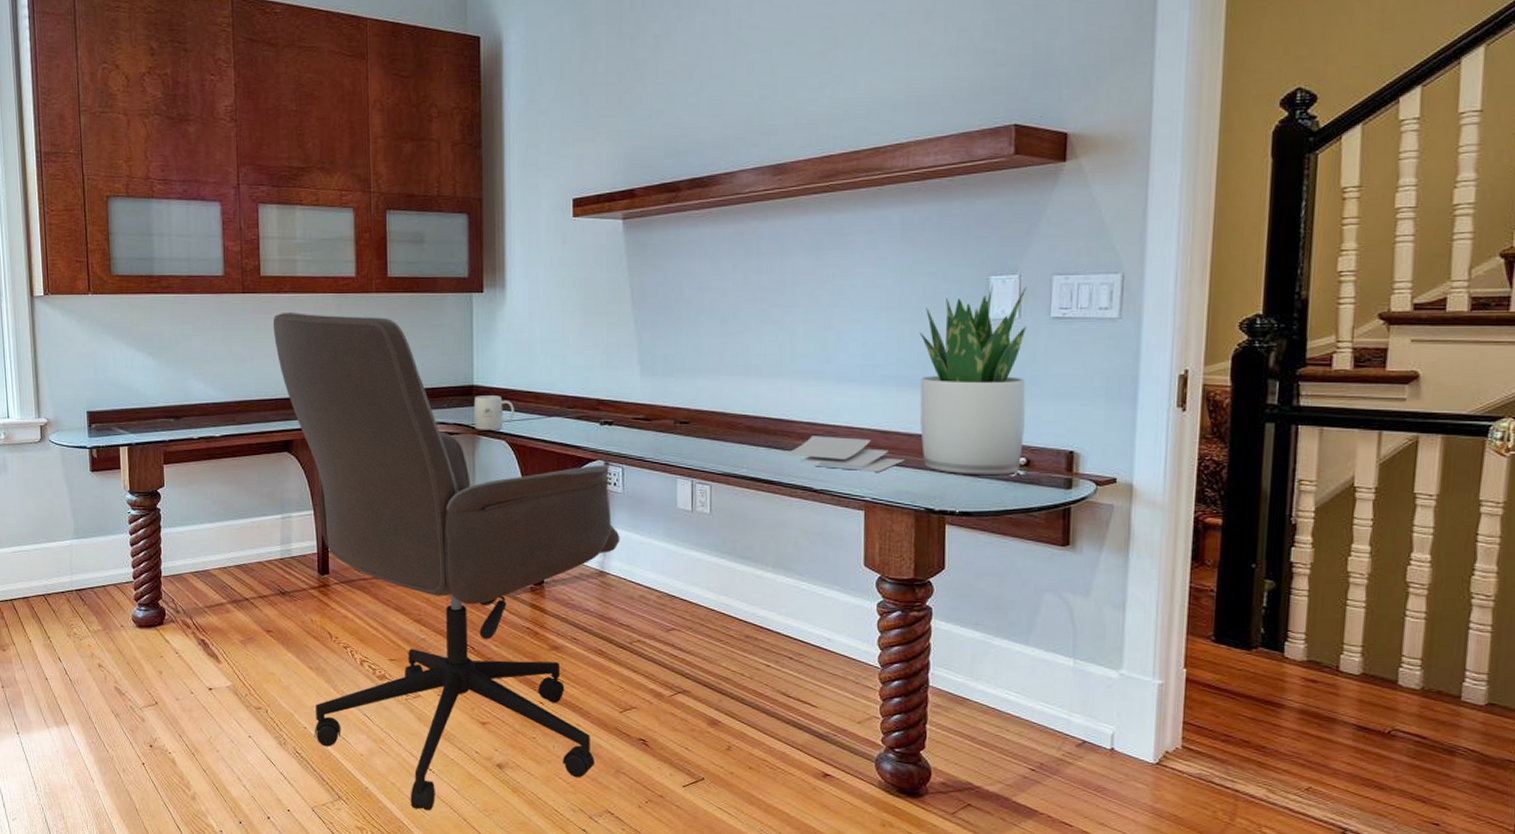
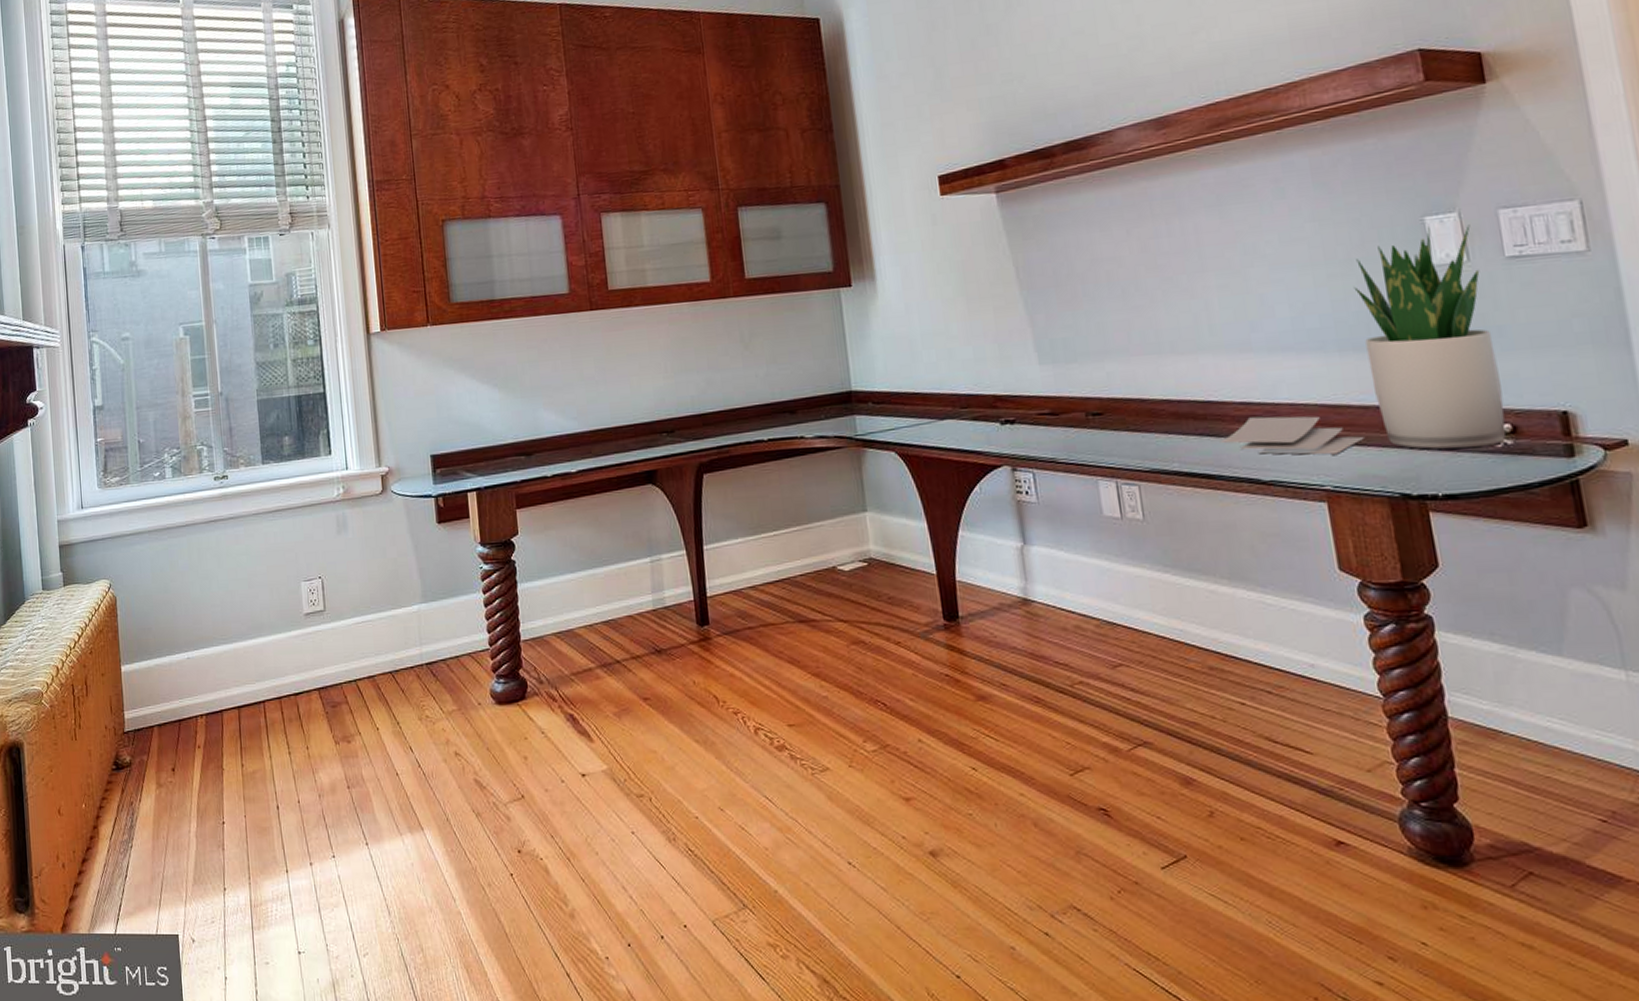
office chair: present [272,311,620,811] -> none [625,323,1048,918]
mug: present [473,396,514,430] -> none [854,400,902,442]

